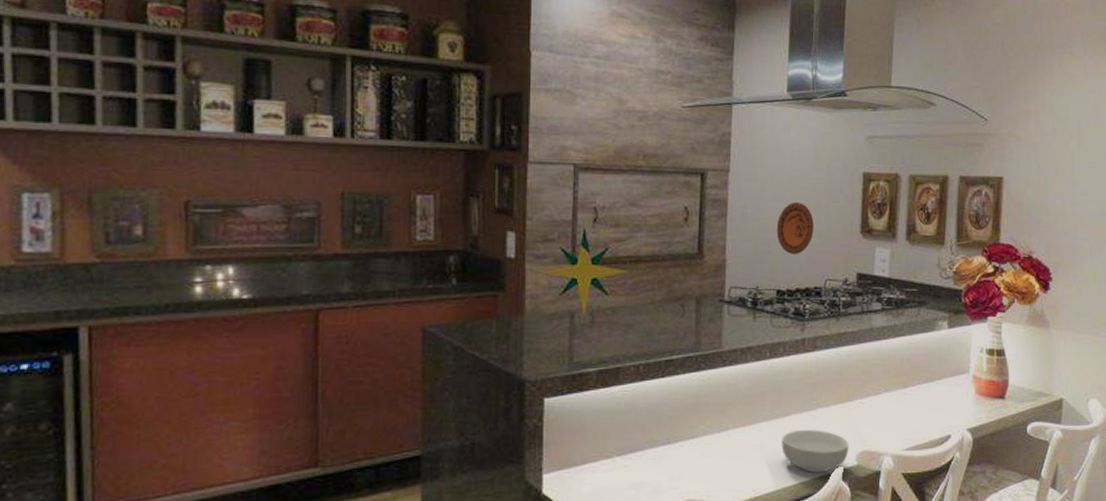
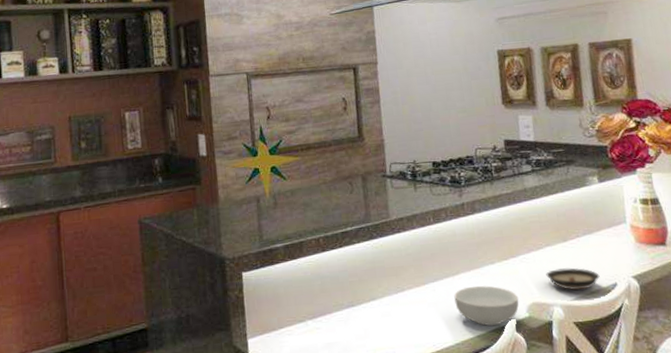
decorative plate: present [776,203,814,254] -> none [425,83,459,129]
saucer: none [881,416,935,440] -> present [546,268,600,291]

